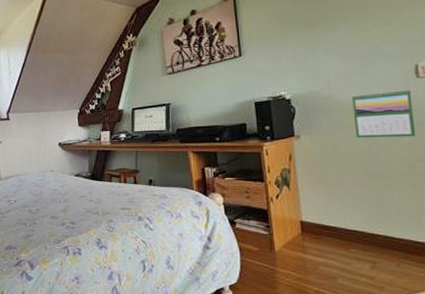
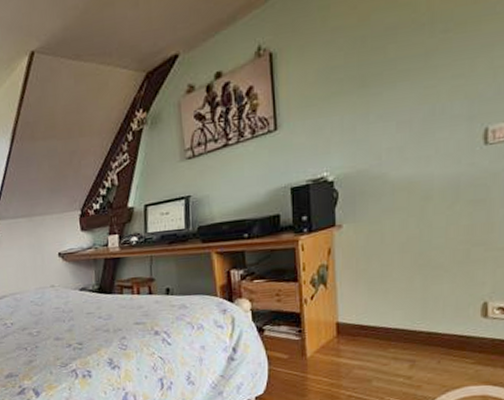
calendar: present [352,89,416,138] -> none [406,159,477,224]

